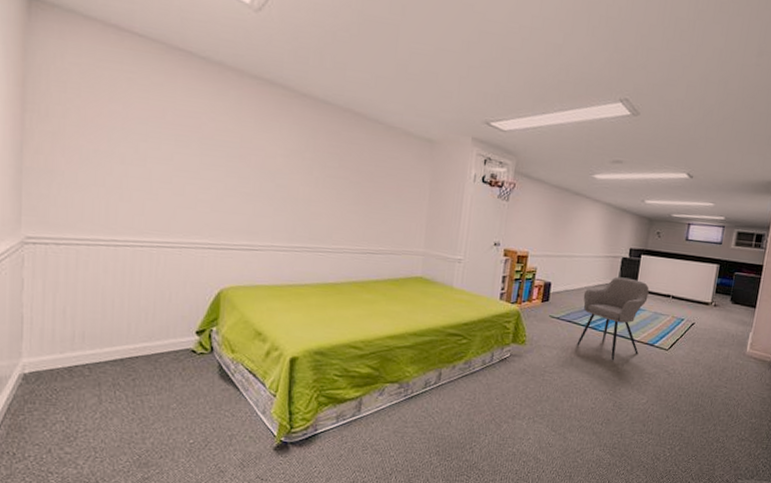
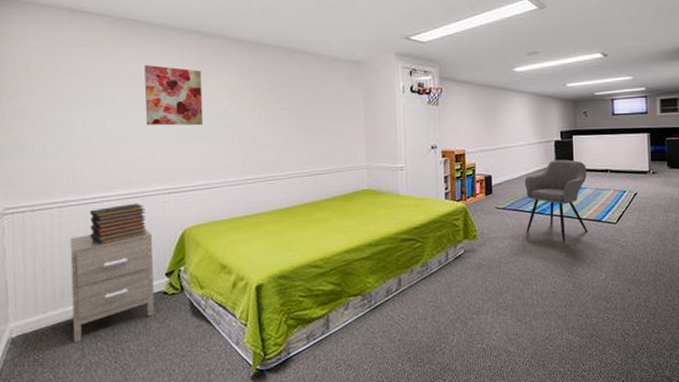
nightstand: none [90,278,186,388] -> present [69,227,155,343]
book stack: none [118,252,181,292] -> present [89,202,147,245]
wall art: none [191,104,259,182] -> present [144,64,204,126]

